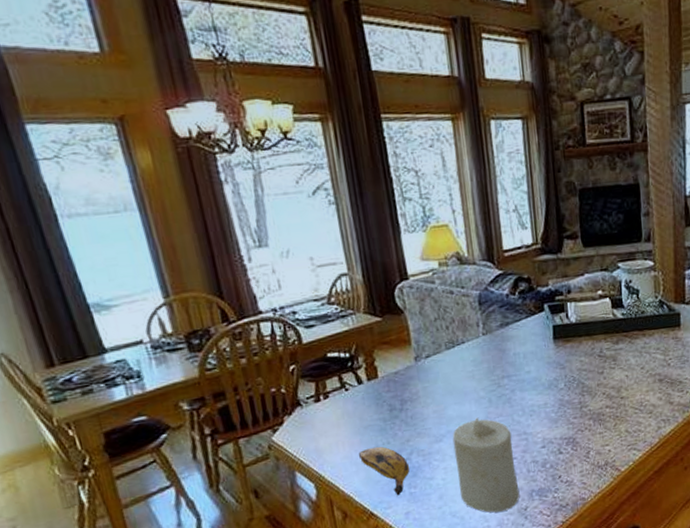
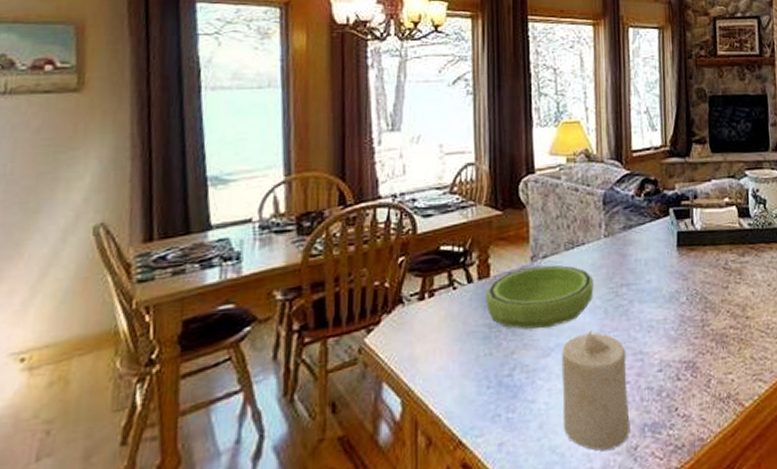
banana: present [359,446,410,496] -> none [457,357,511,421]
bowl: none [376,363,478,421] -> present [486,265,594,329]

